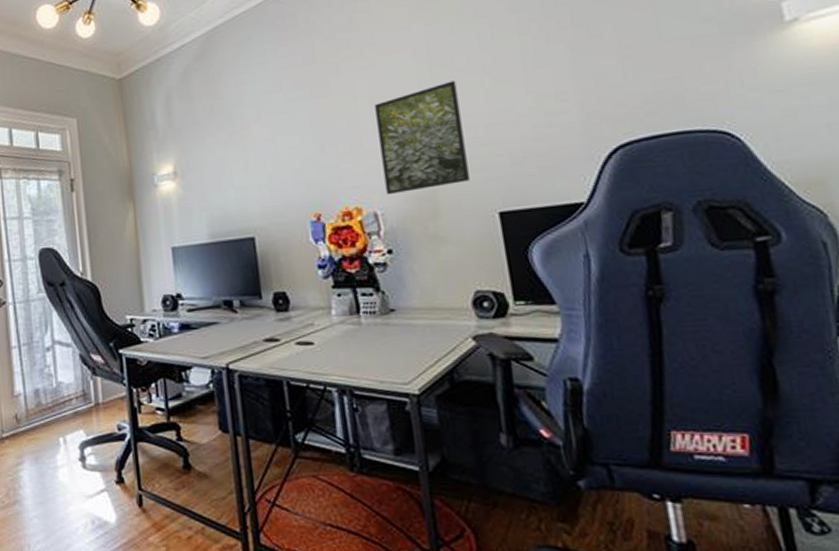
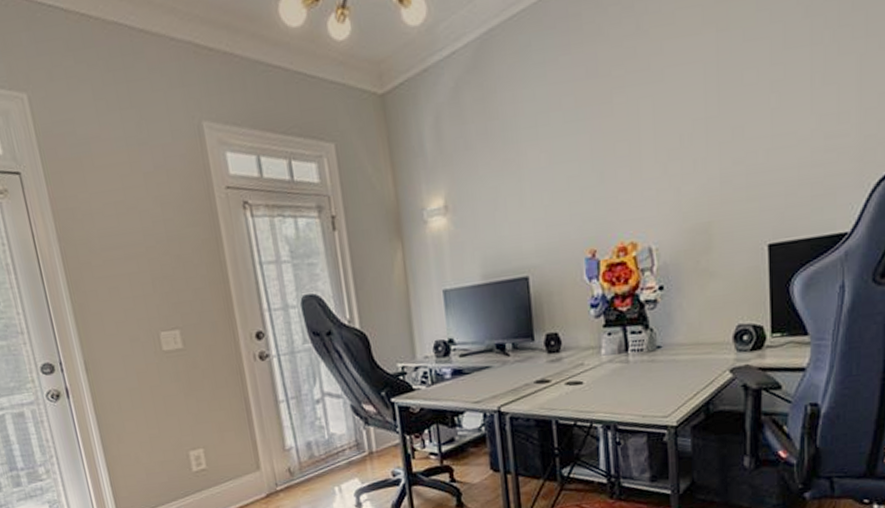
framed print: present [375,80,470,195] -> none [658,98,744,229]

